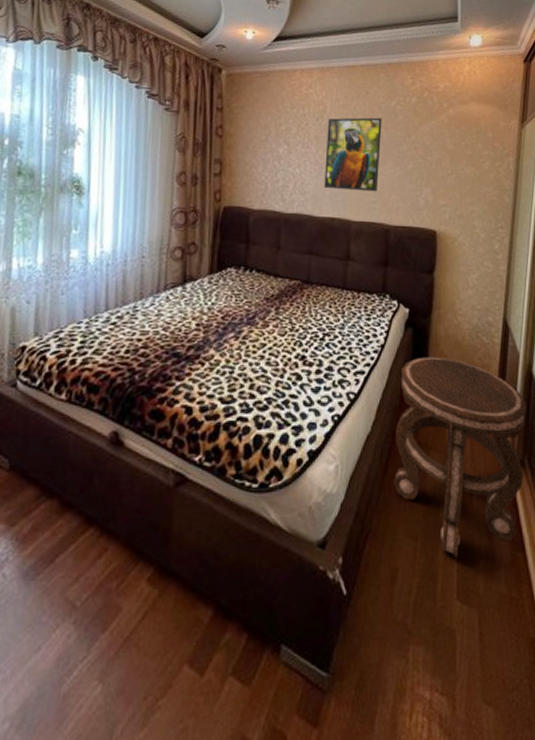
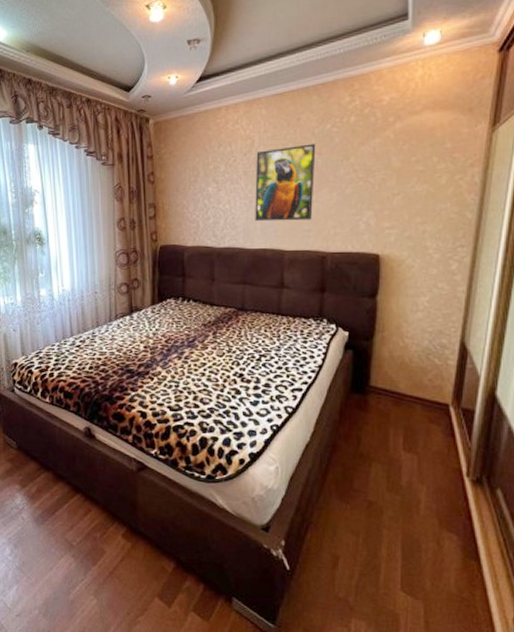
side table: present [394,357,527,557] -> none [334,377,488,555]

